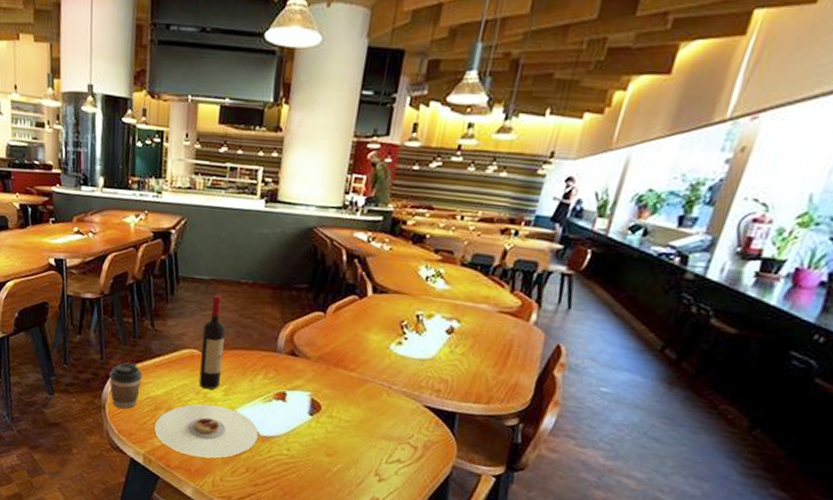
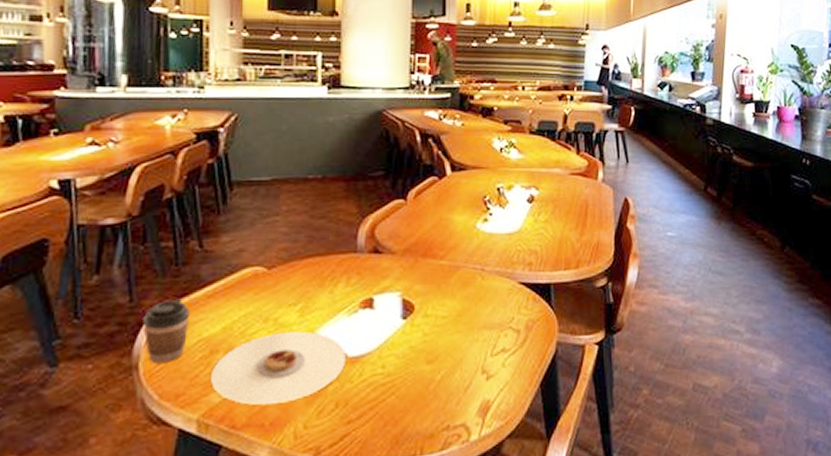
wine bottle: present [198,294,226,390] -> none [266,196,295,314]

